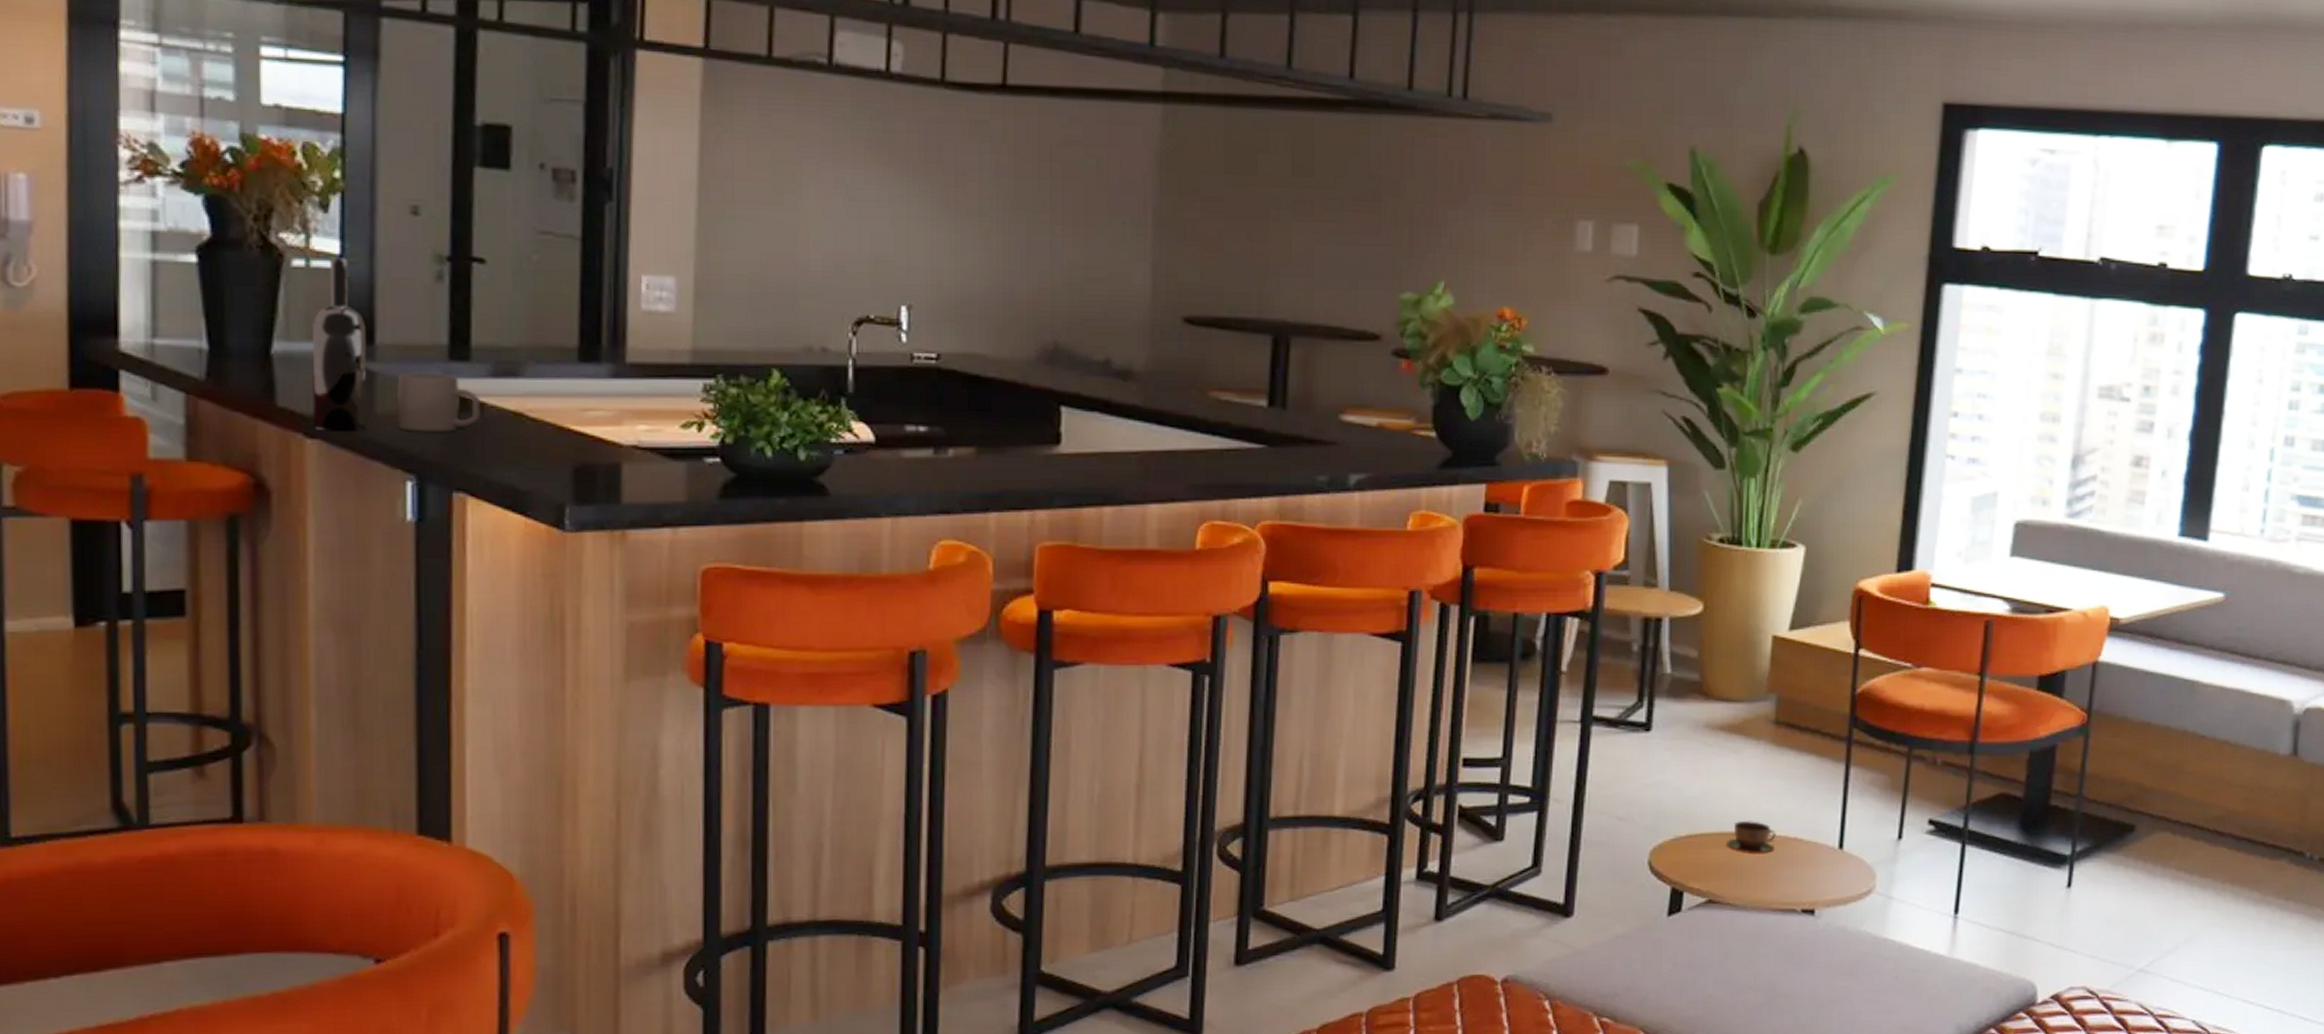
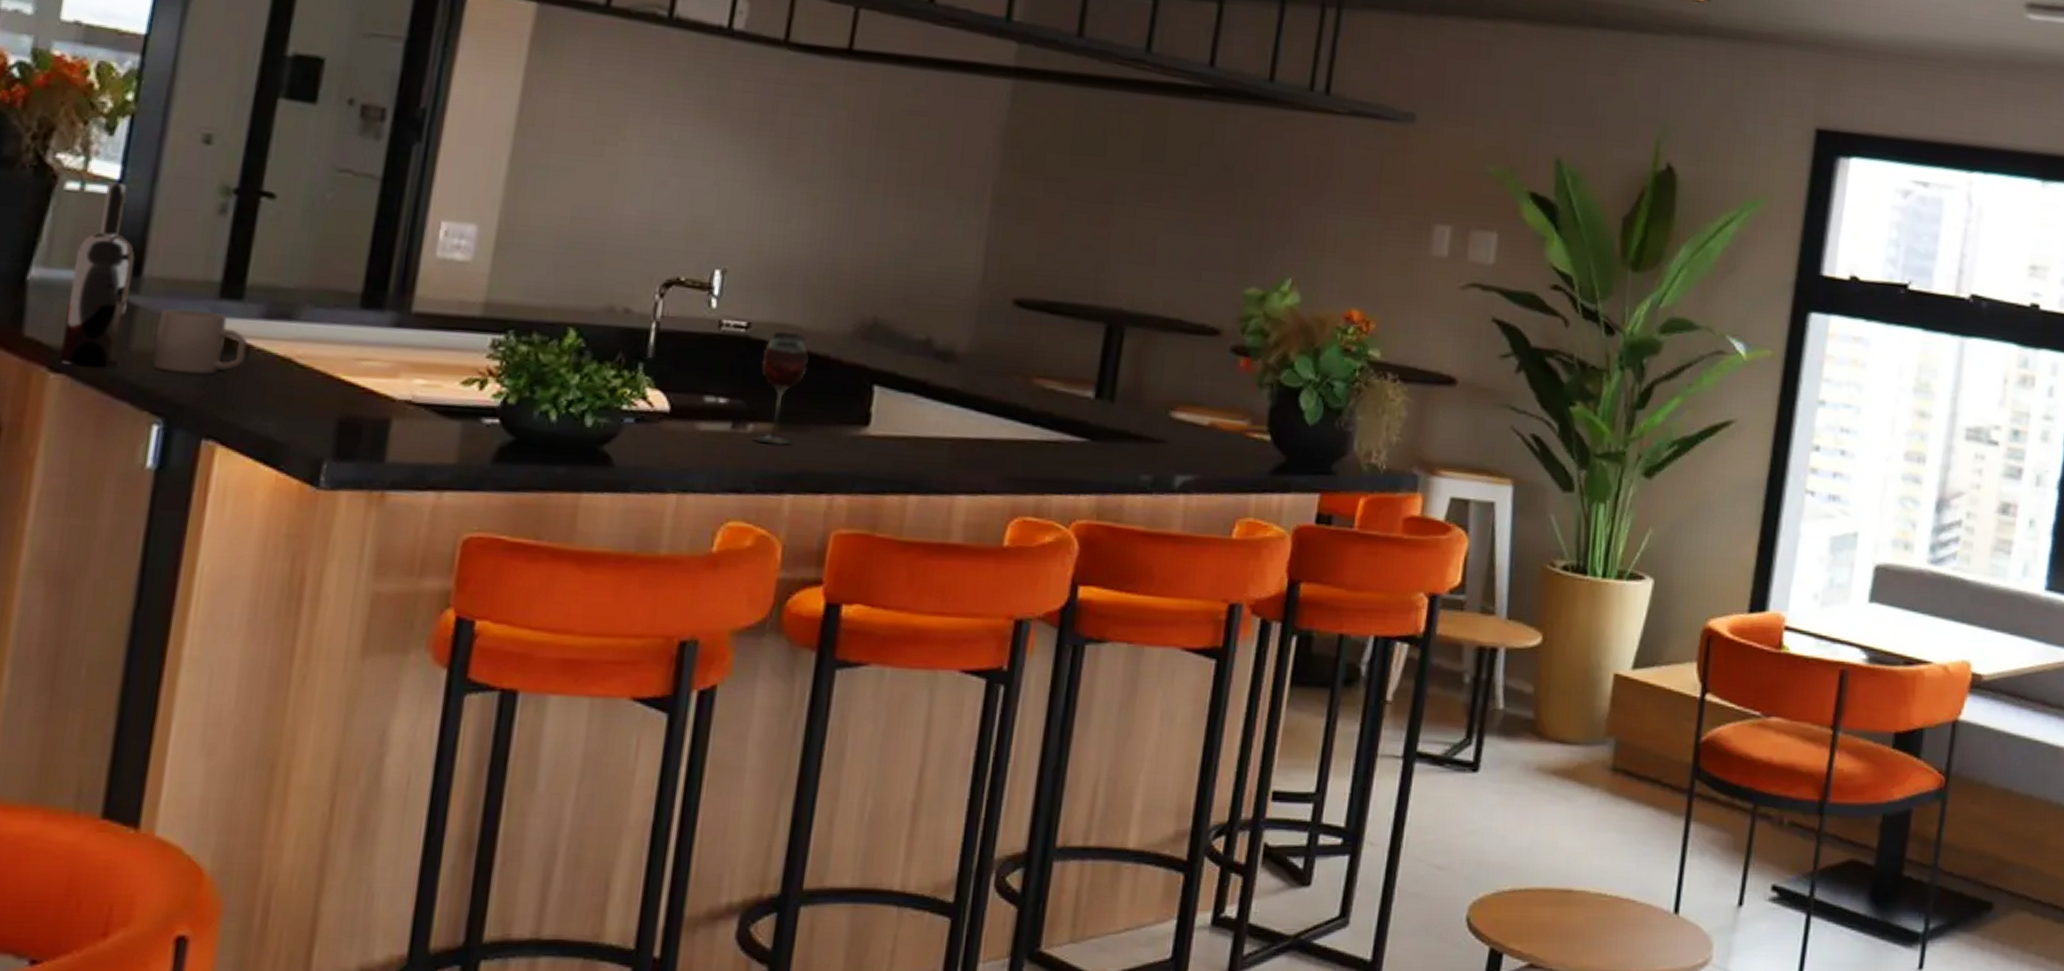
wineglass: none [954,361,997,467] -> present [754,332,809,445]
teacup: present [1727,820,1776,853] -> none [1553,876,1607,914]

